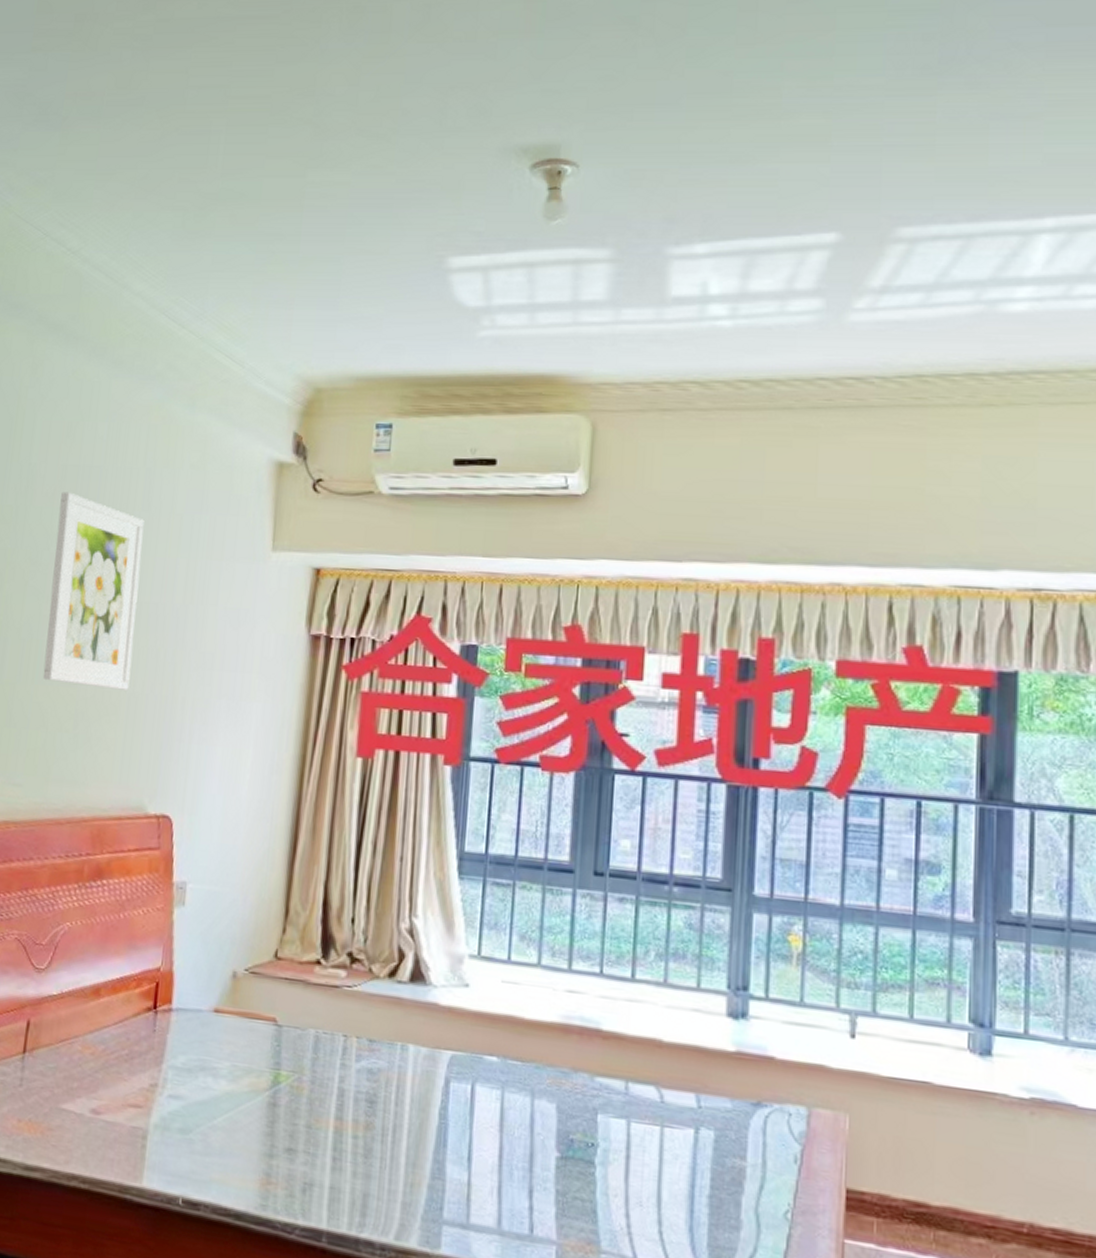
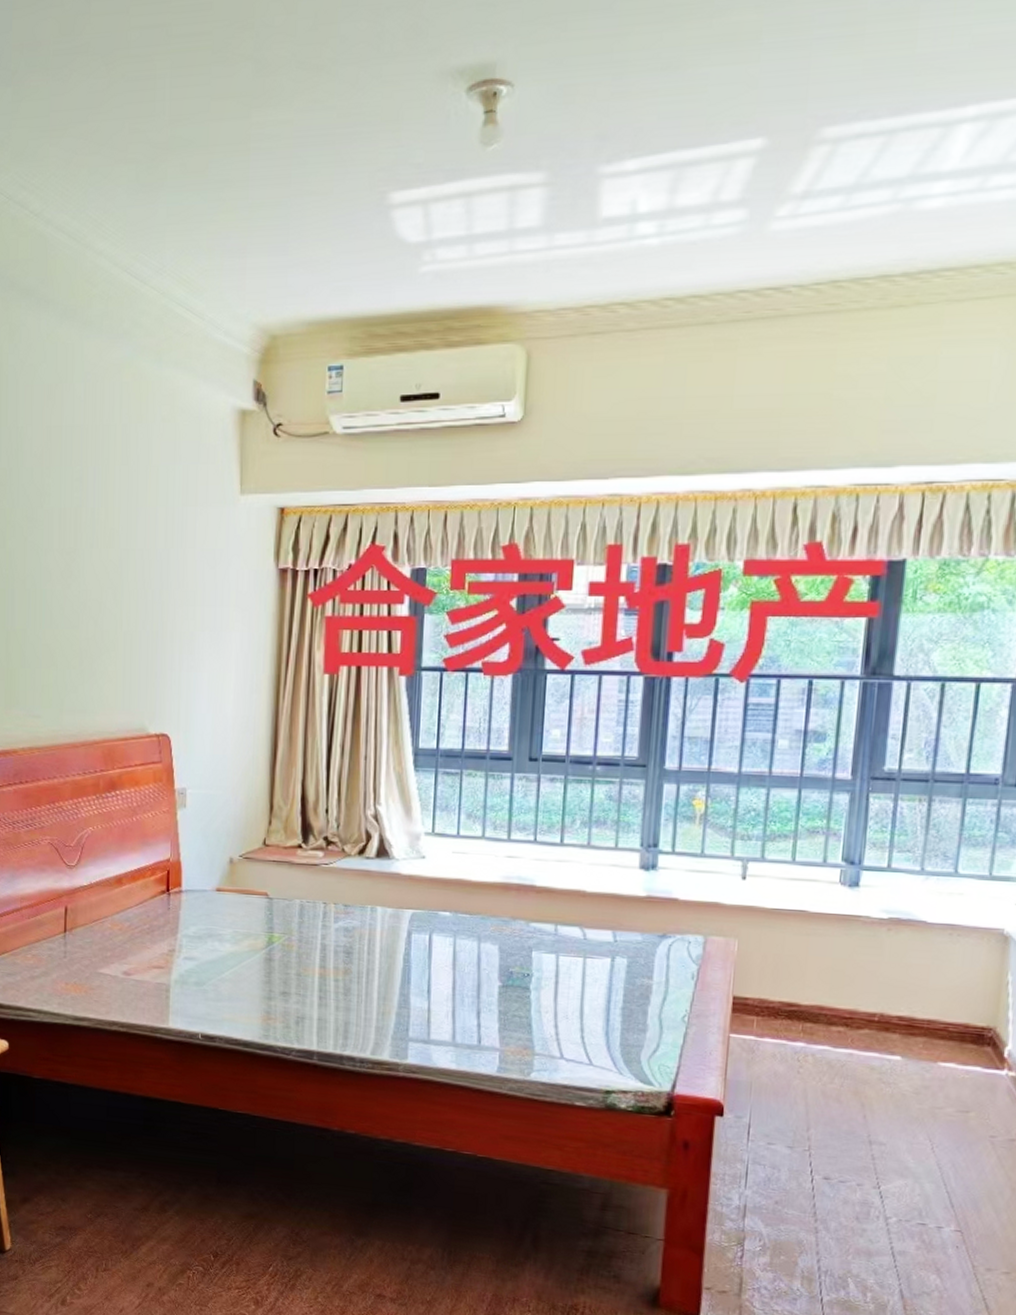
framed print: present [42,491,144,691] -> none [48,452,125,629]

